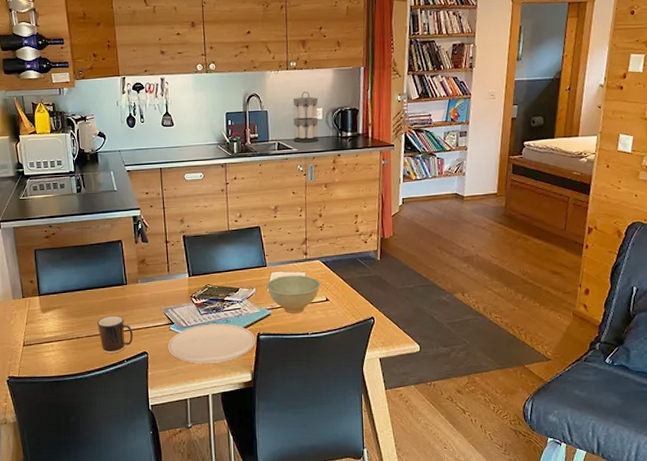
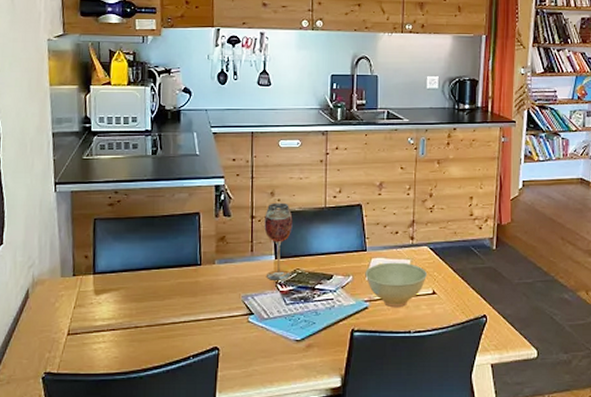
mug: present [97,315,134,354] -> none [161,301,204,348]
plate: present [168,323,256,365] -> none [244,316,349,365]
wineglass: none [176,228,202,295] -> present [263,202,293,280]
spice rack: present [293,91,319,143] -> none [405,57,435,114]

